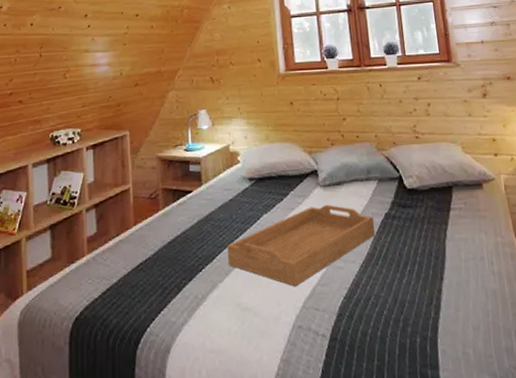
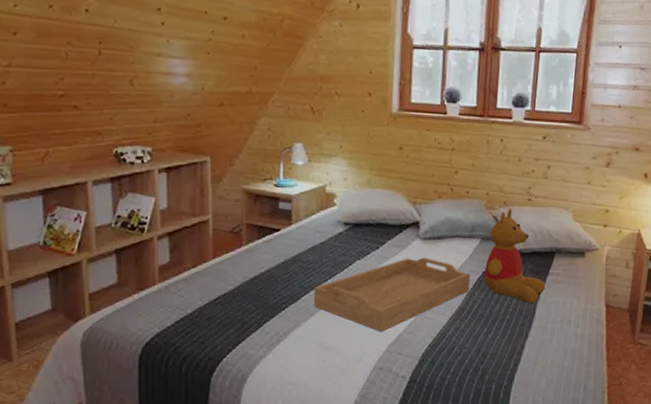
teddy bear: none [385,147,451,242] -> present [484,208,546,303]

